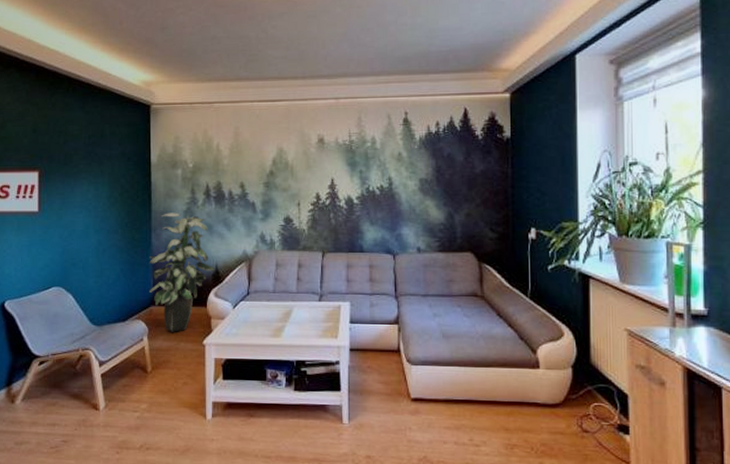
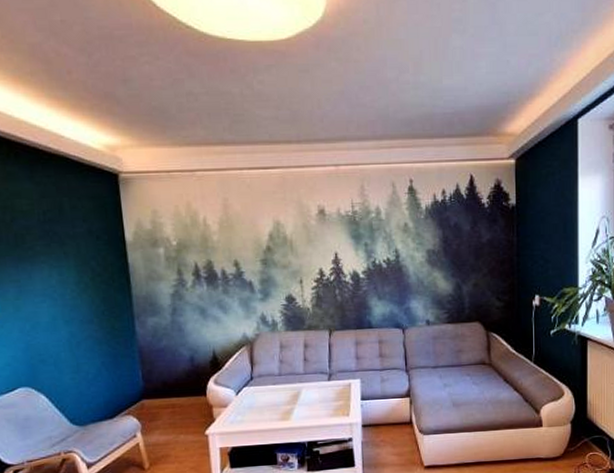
indoor plant: present [149,213,215,332] -> none [135,297,213,425]

